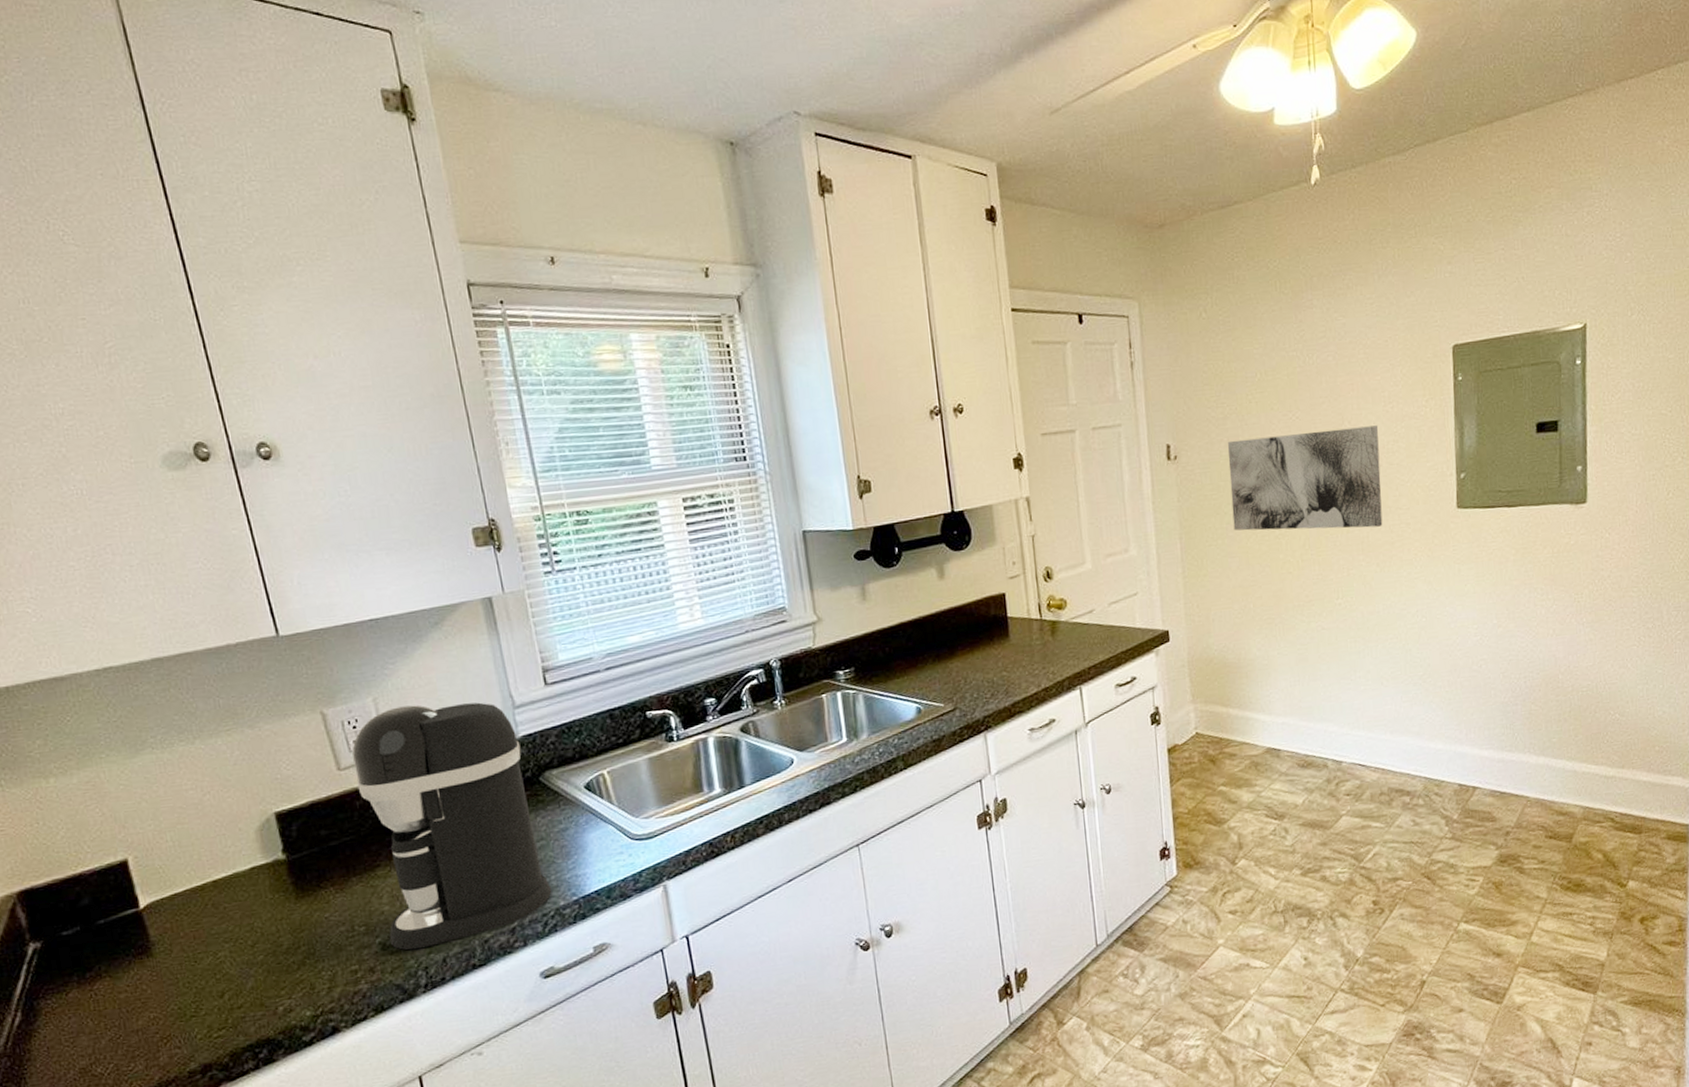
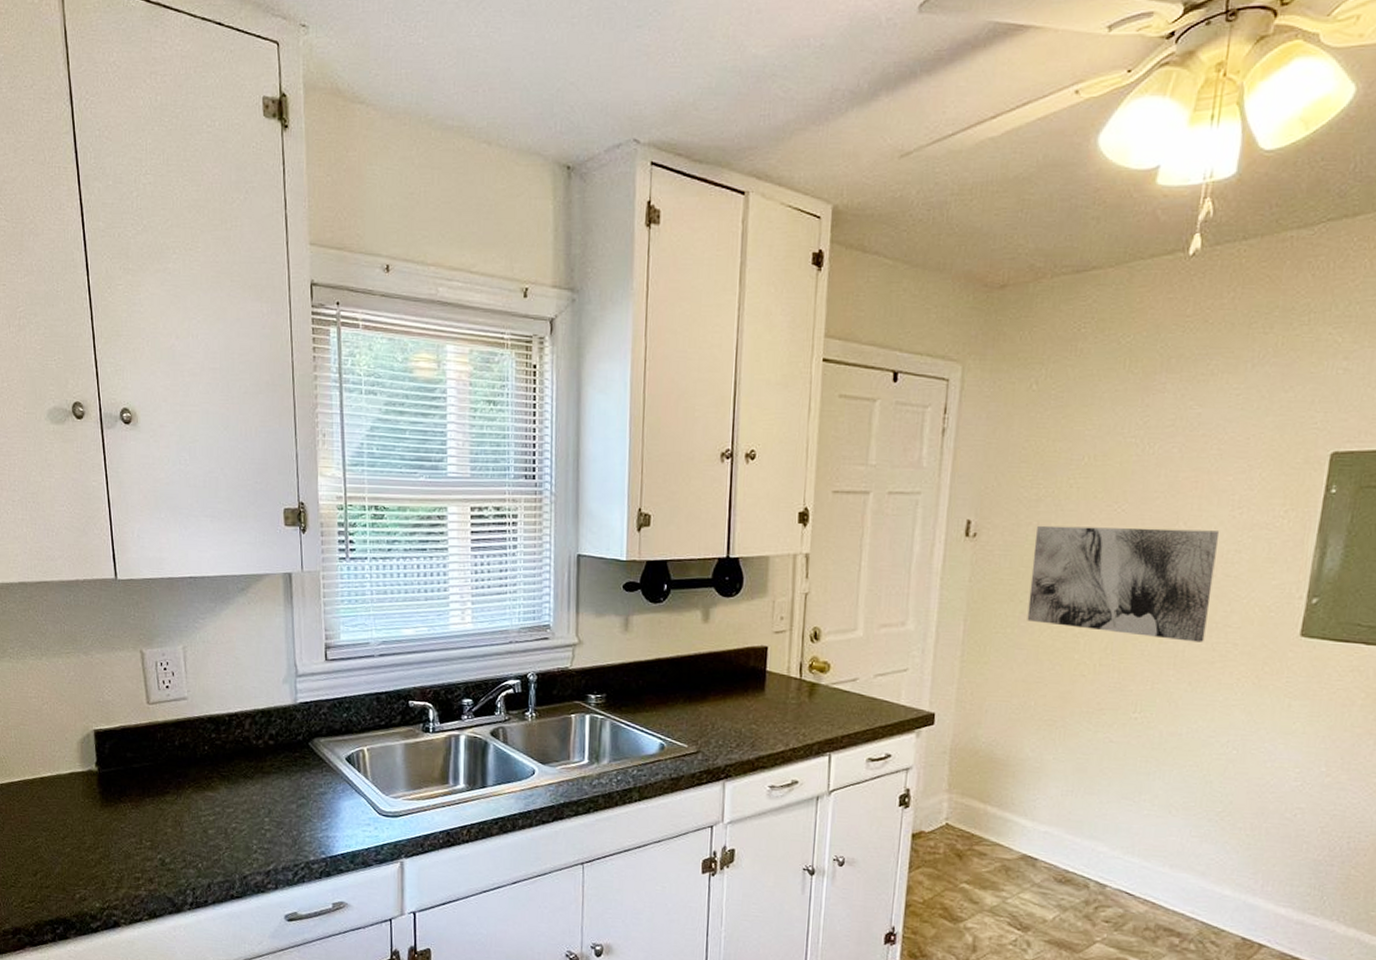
coffee maker: present [352,702,552,951] -> none [161,657,305,872]

